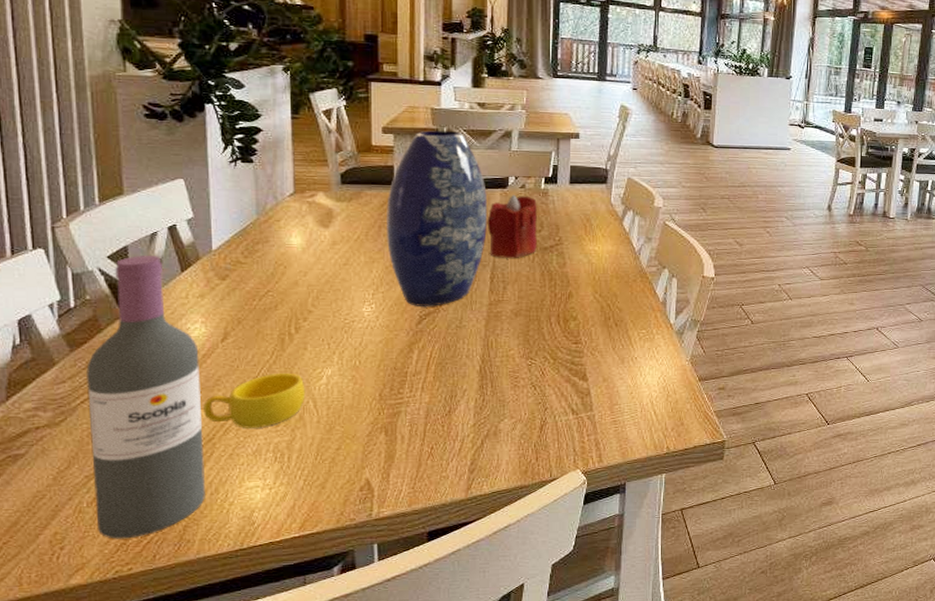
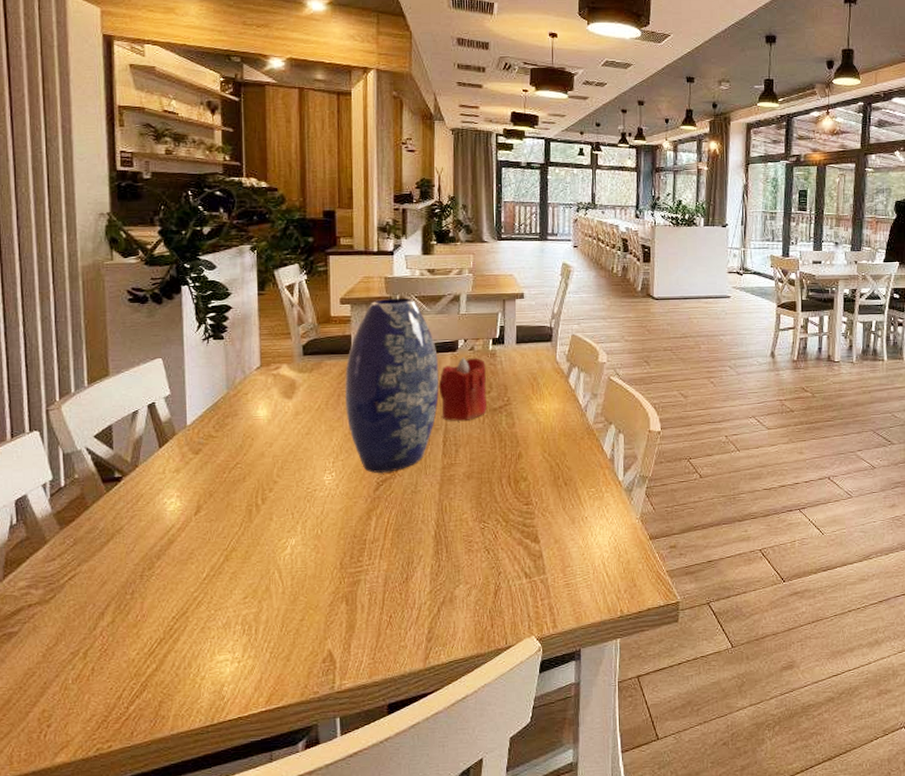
wine bottle: present [86,255,205,539] -> none [74,432,179,716]
cup: present [203,373,306,428] -> none [178,544,271,601]

